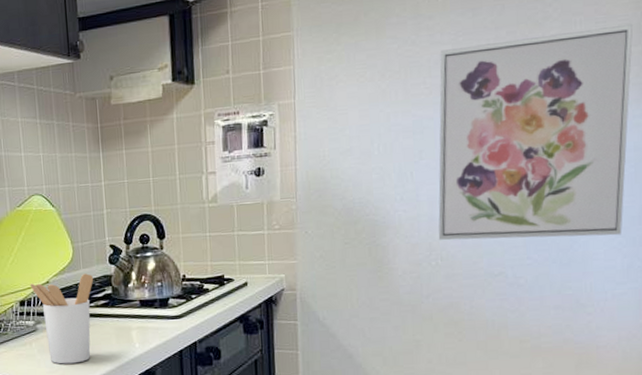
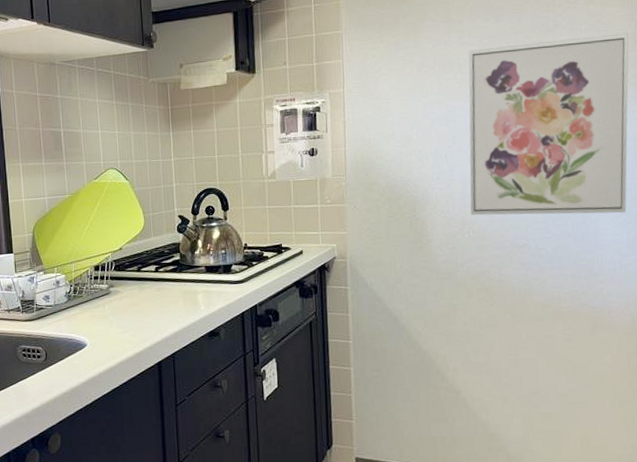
utensil holder: present [30,273,94,364] -> none [104,241,164,325]

